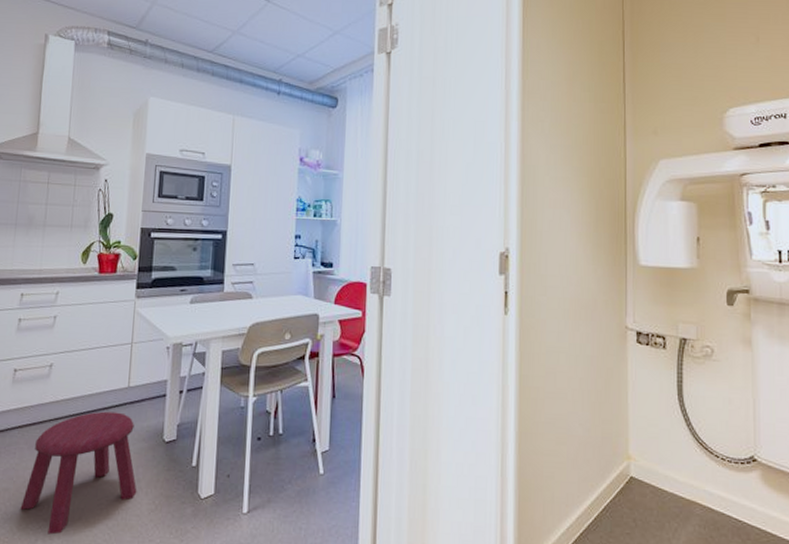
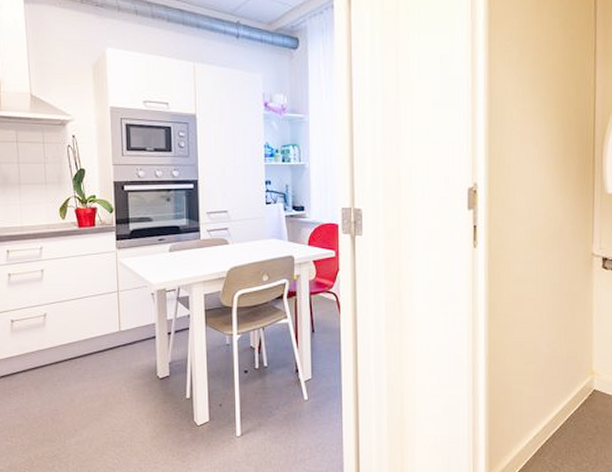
stool: present [20,411,137,535] -> none [35,354,139,461]

